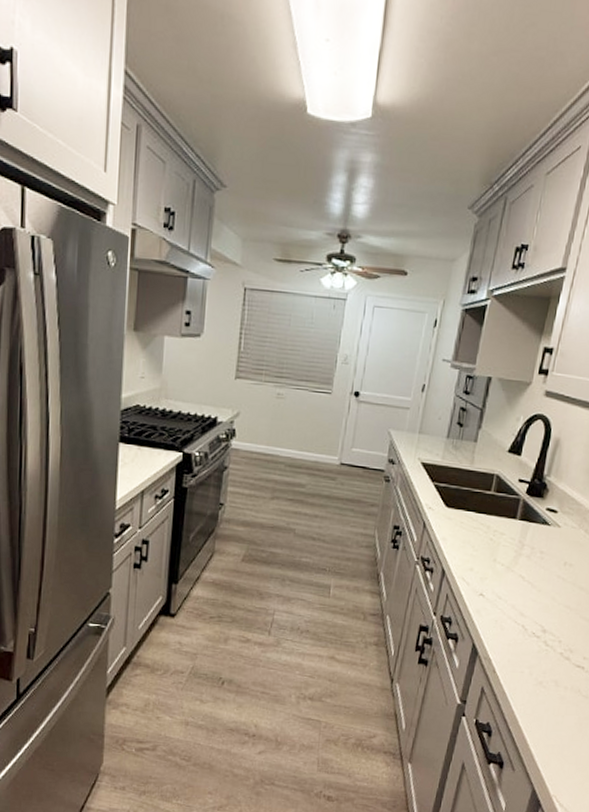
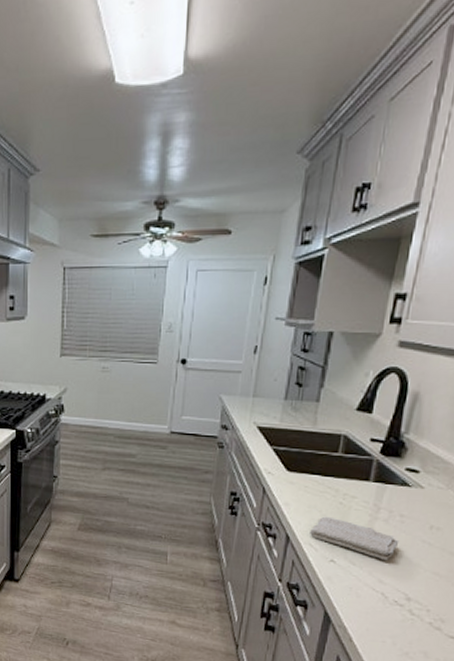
washcloth: none [463,551,539,595] -> present [310,516,400,561]

